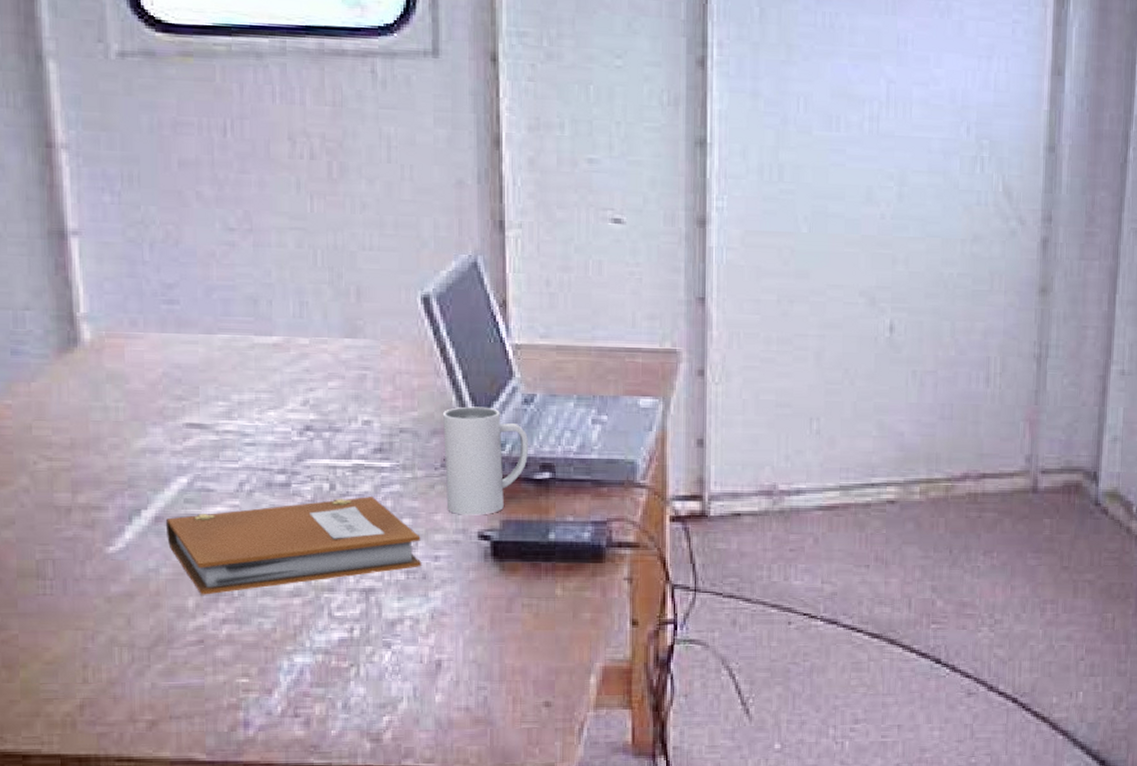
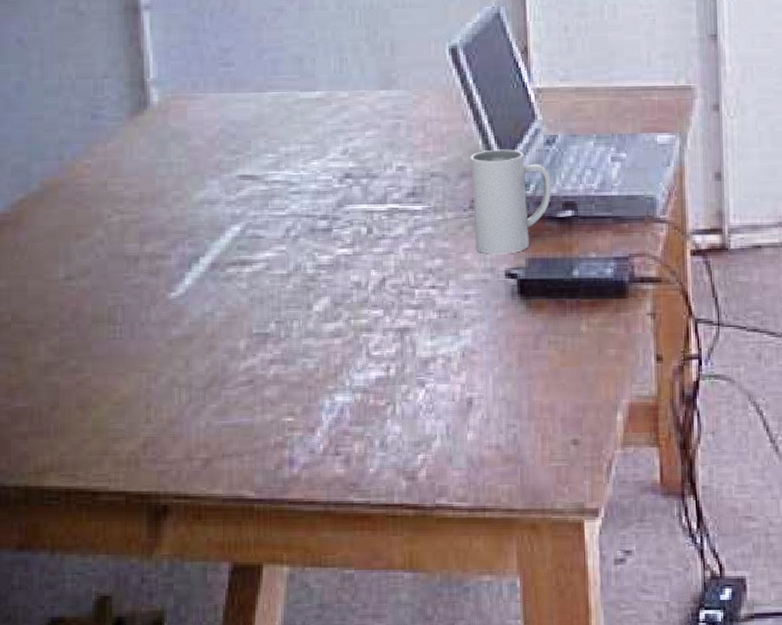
notebook: present [165,497,422,595] -> none [220,239,453,337]

